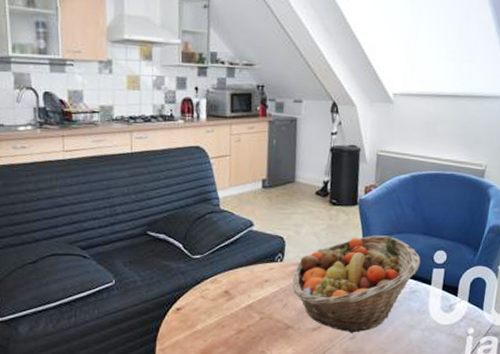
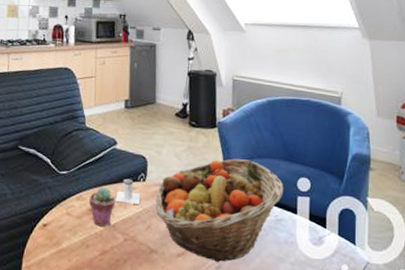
potted succulent: none [224,270,252,307] -> present [88,187,115,227]
salt shaker: none [251,259,277,284] -> present [115,178,140,204]

